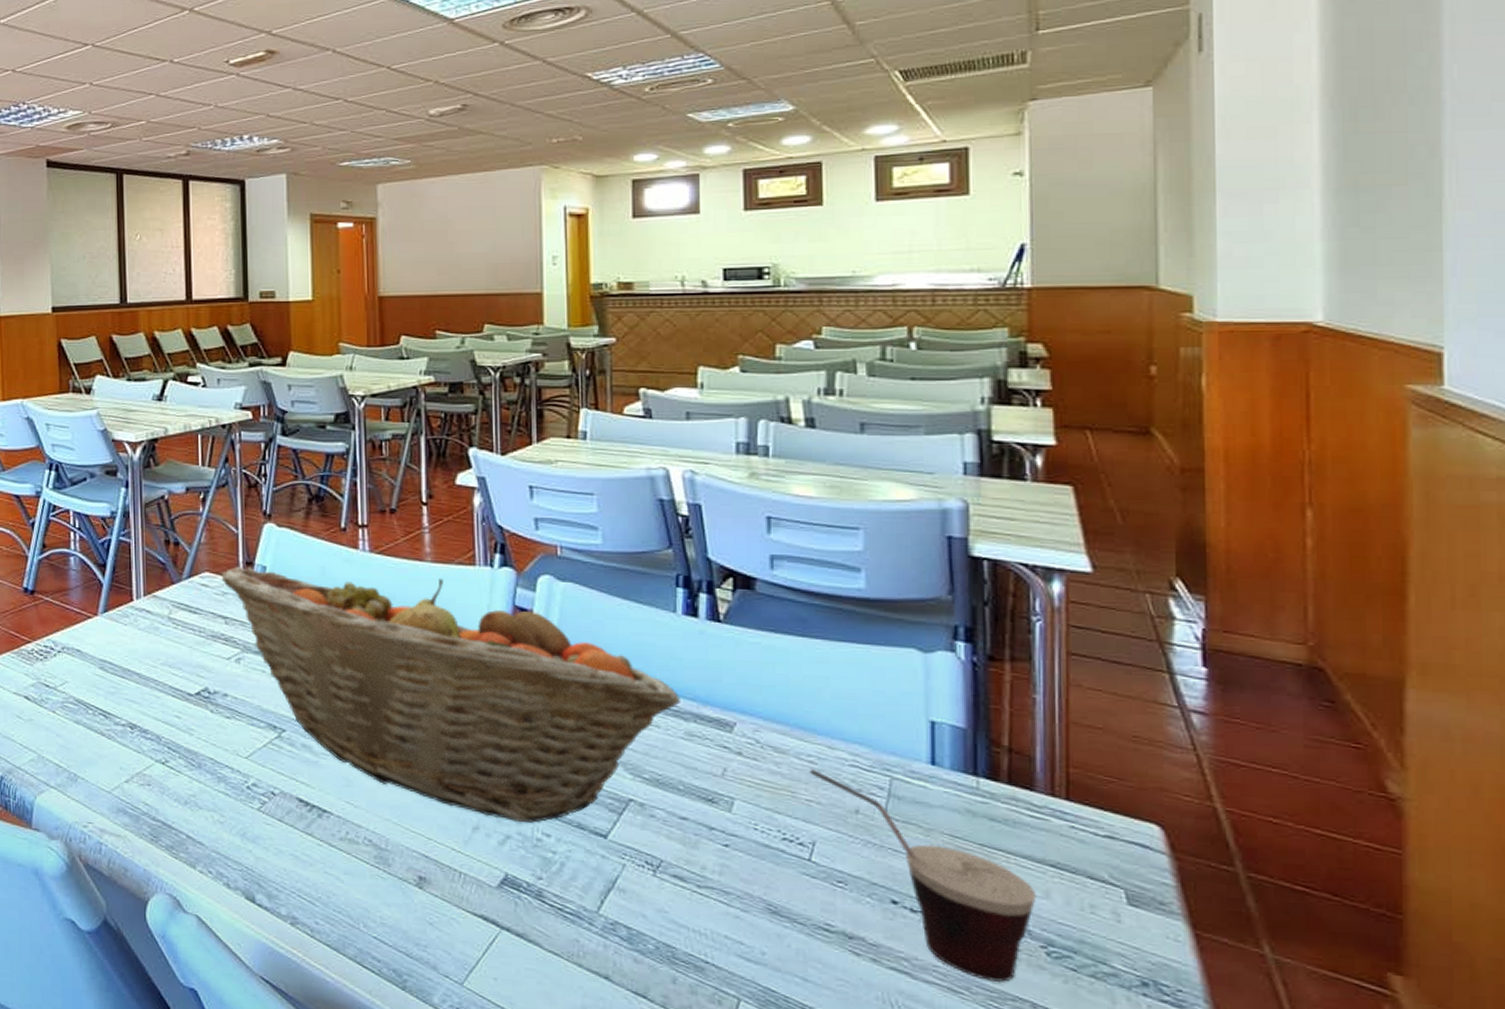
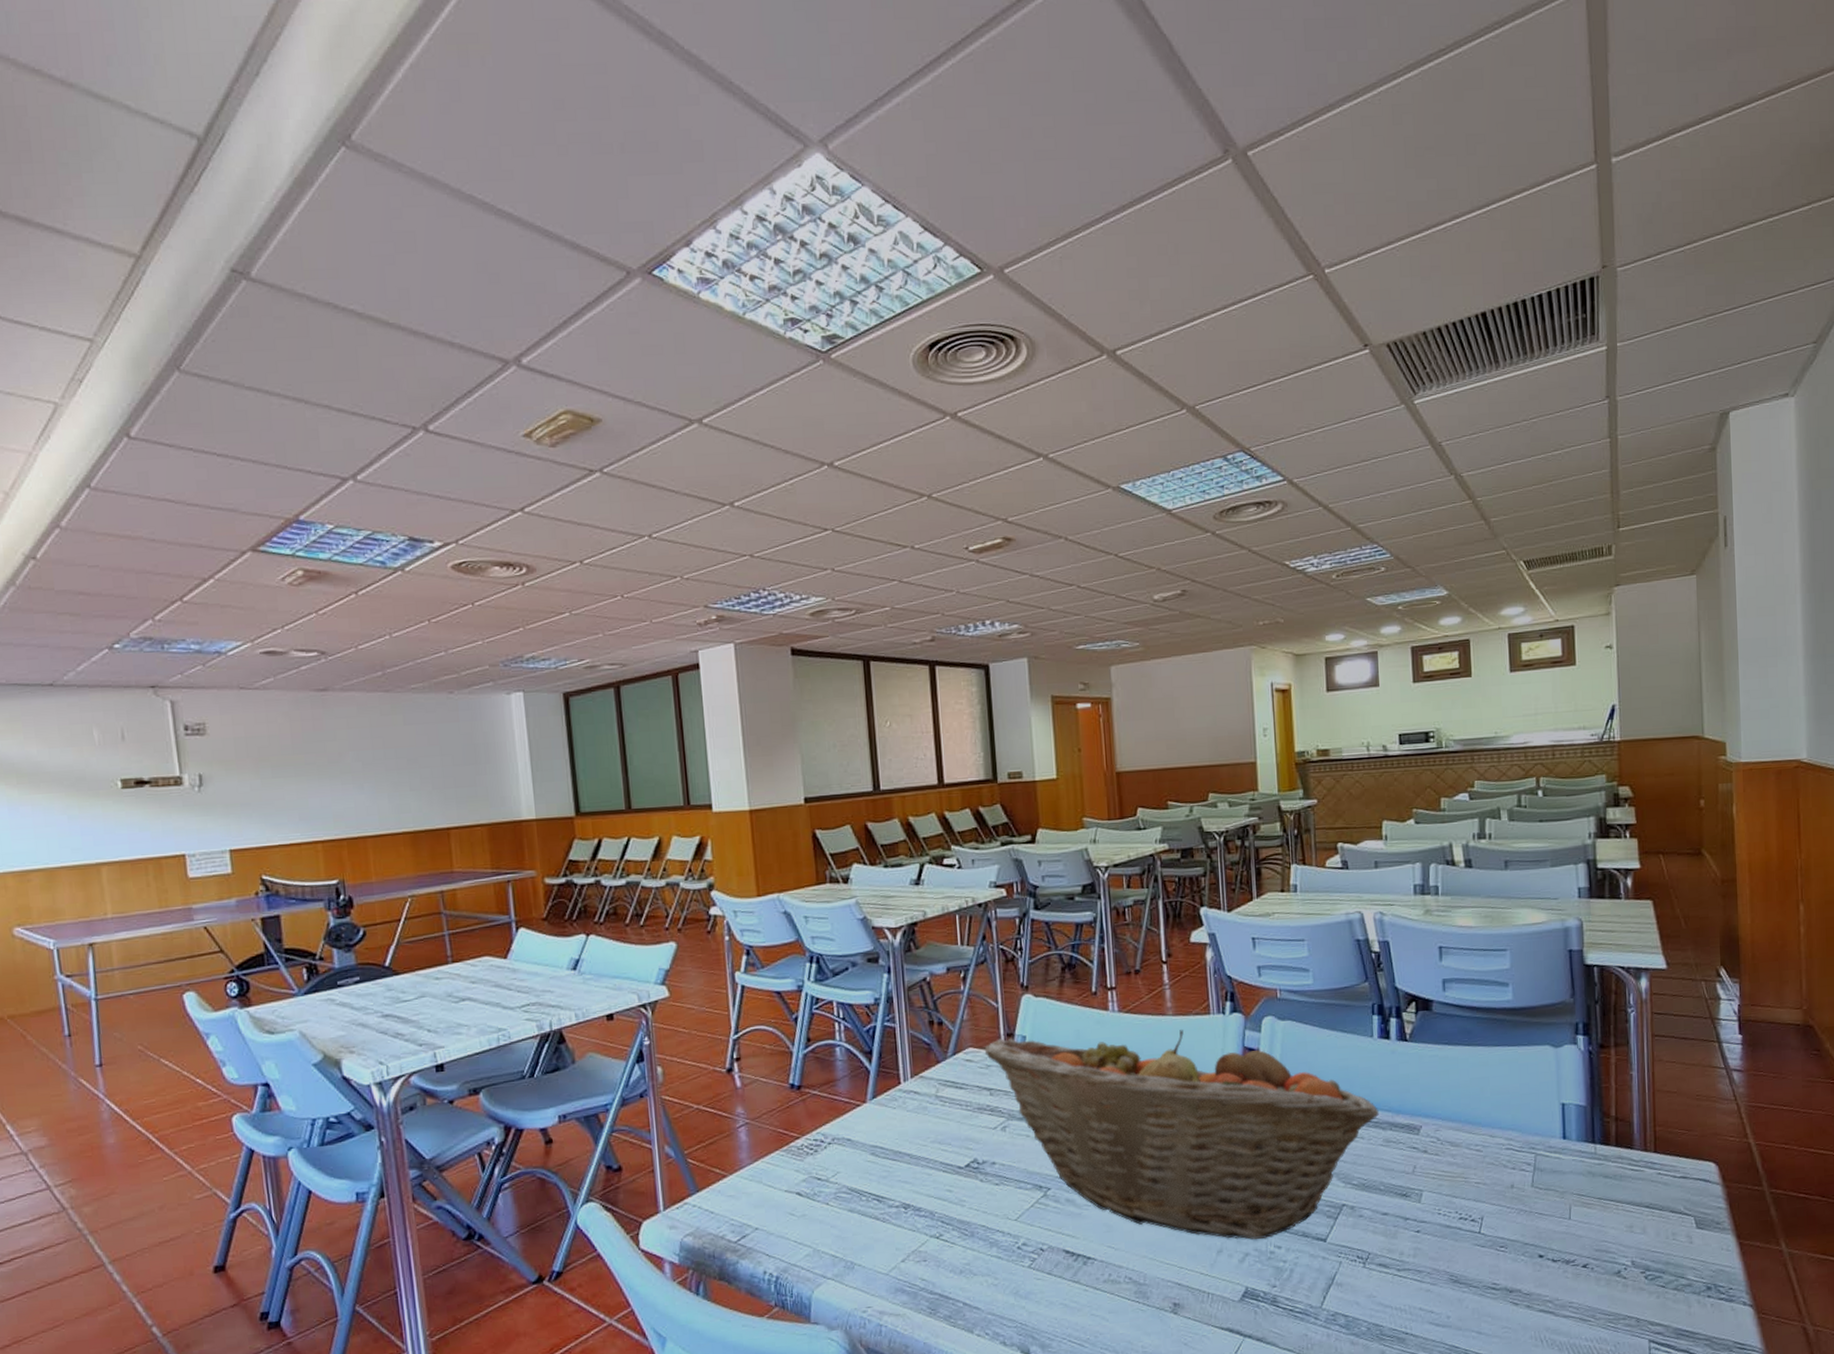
cup: present [809,769,1037,983] -> none [1477,1156,1638,1307]

